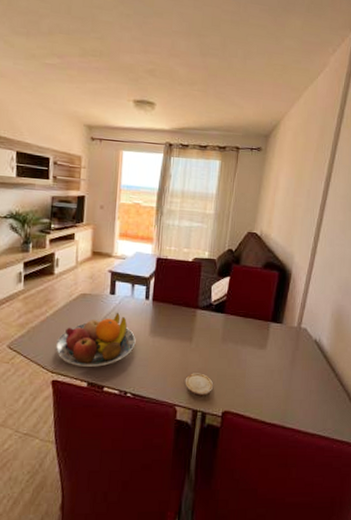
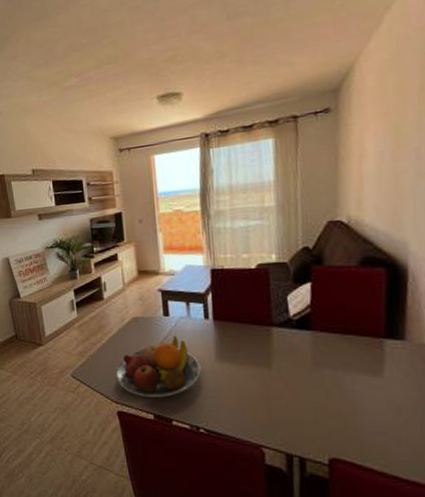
wood slice: present [185,373,214,396] -> none [269,407,311,436]

